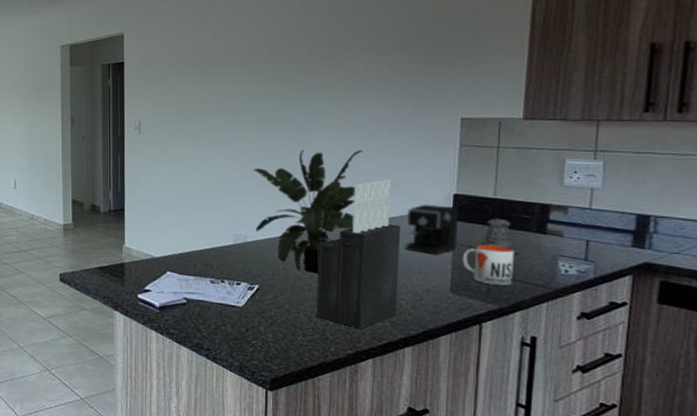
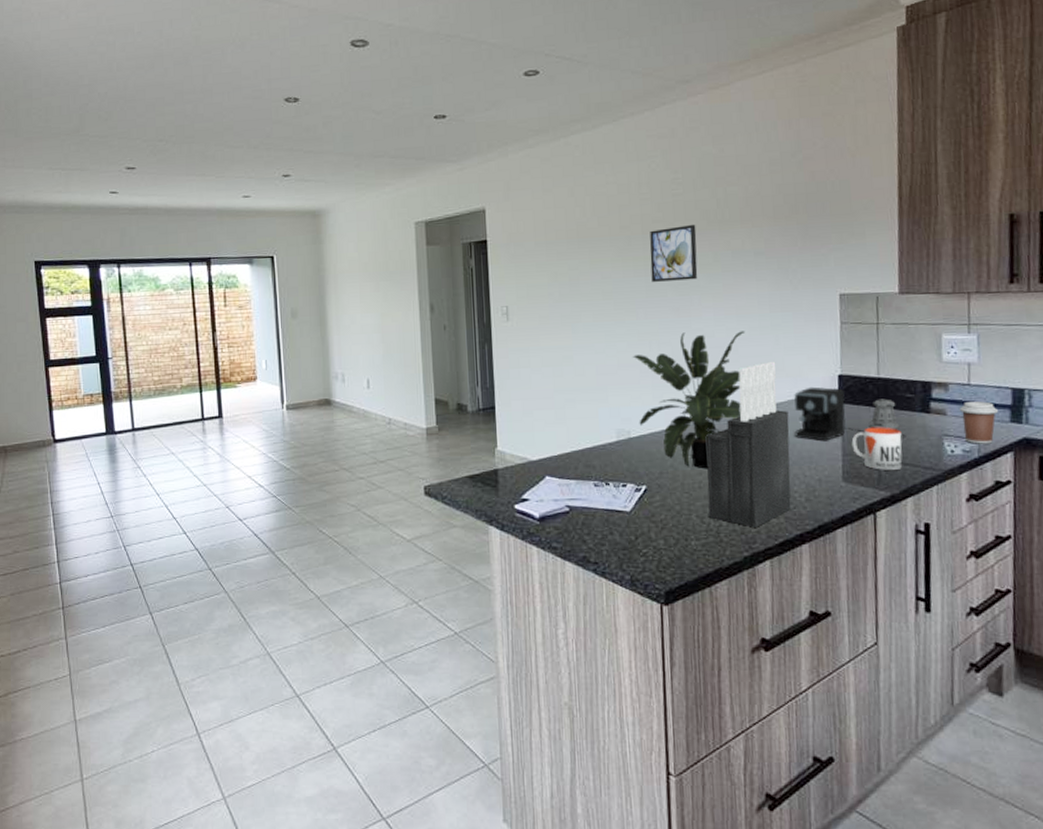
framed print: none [275,50,321,103] -> present [649,224,698,282]
coffee cup: none [578,226,620,266] -> present [960,401,999,444]

